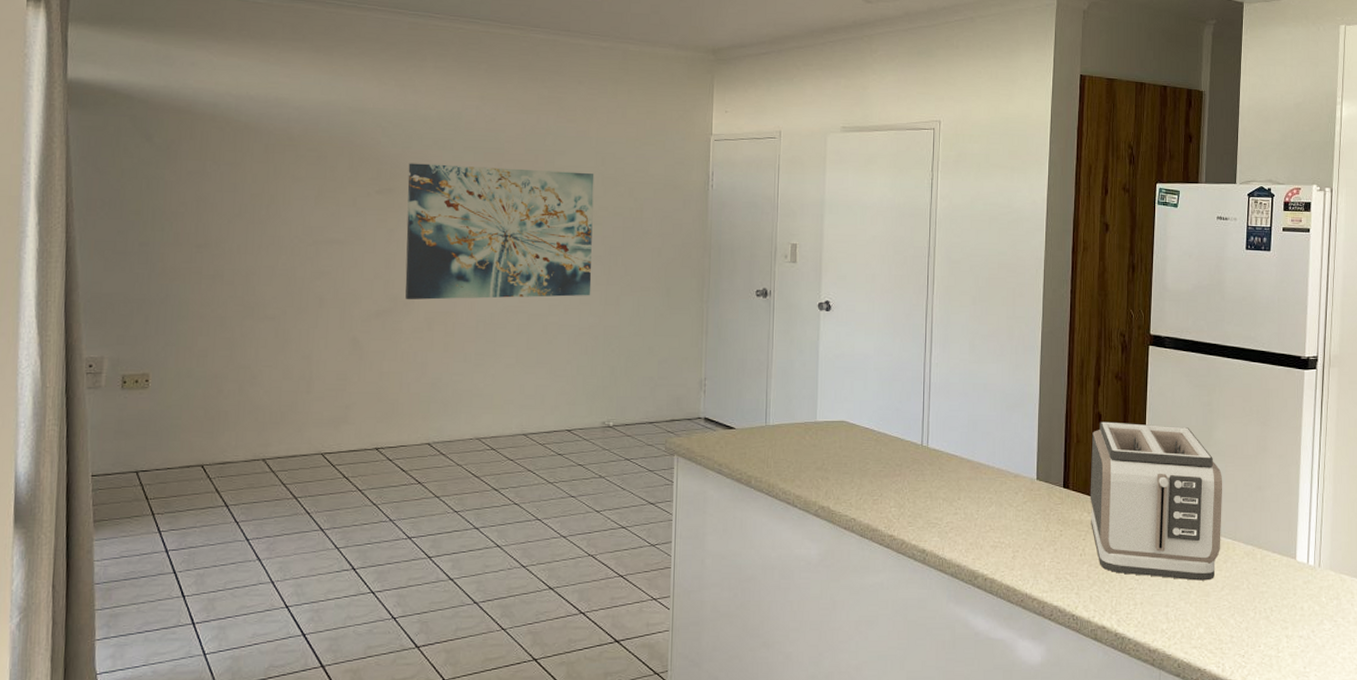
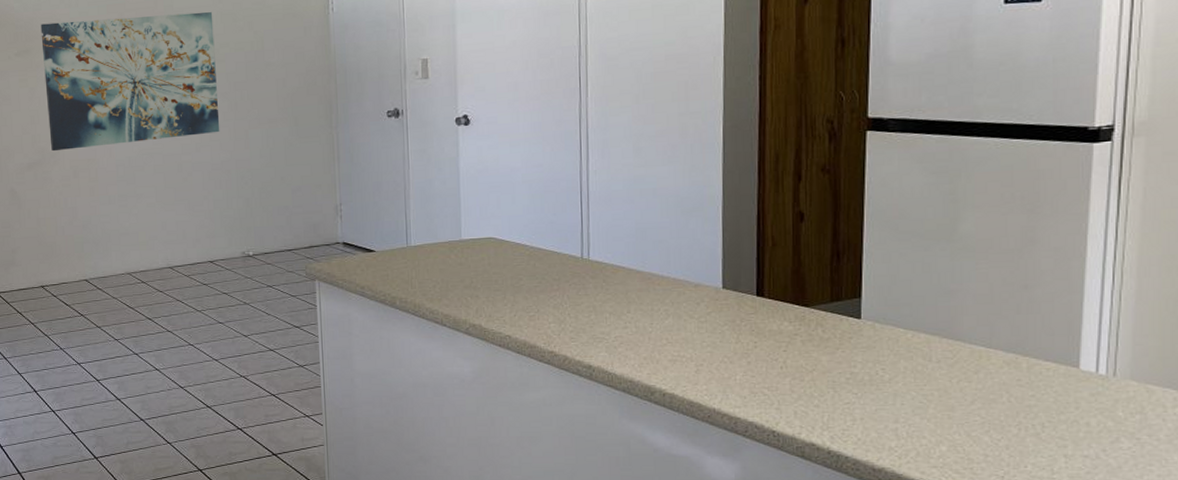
toaster: present [1090,421,1223,581] -> none [791,220,973,394]

